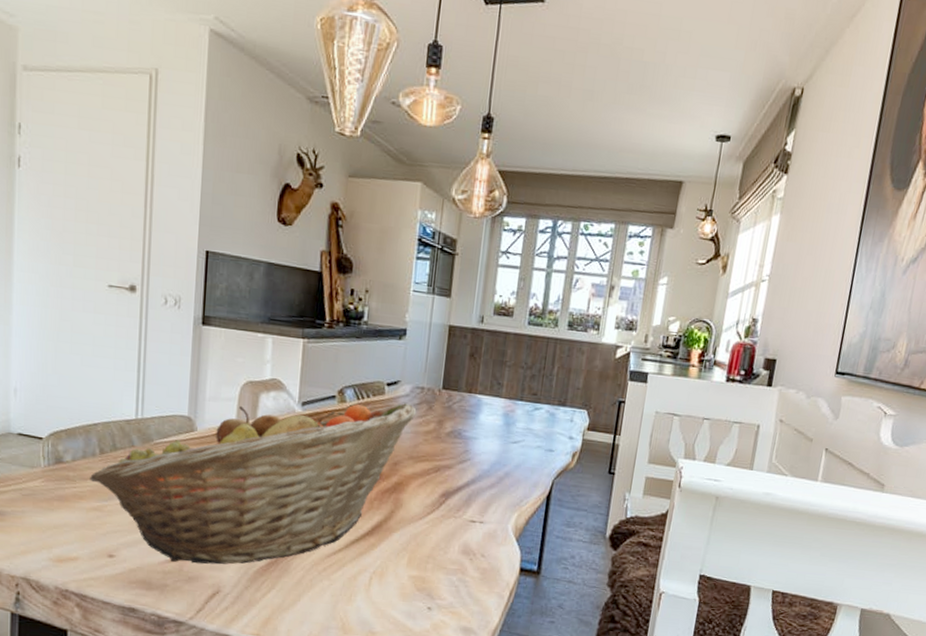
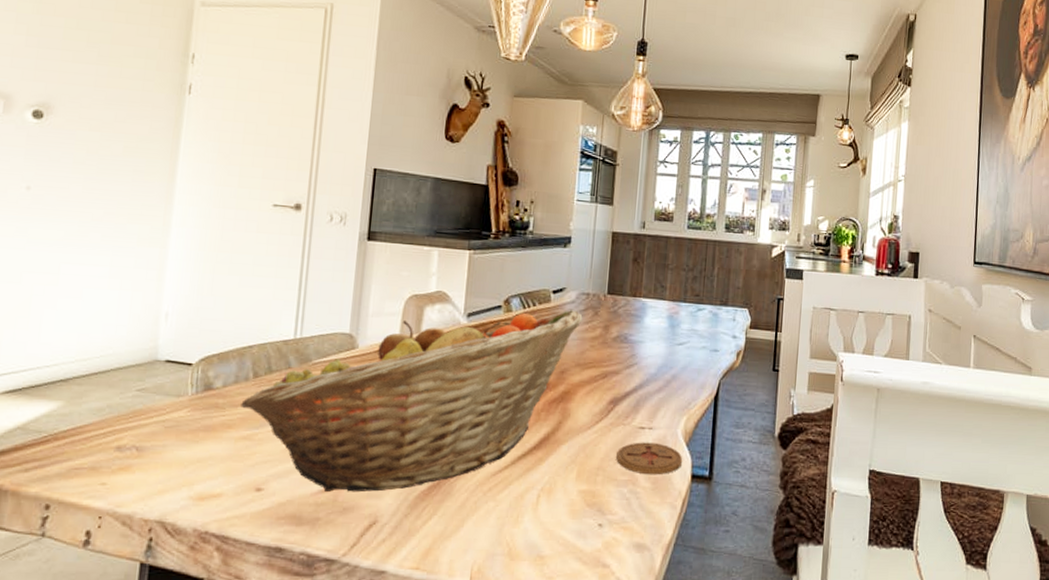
coaster: none [446,534,513,566] -> present [616,442,683,475]

